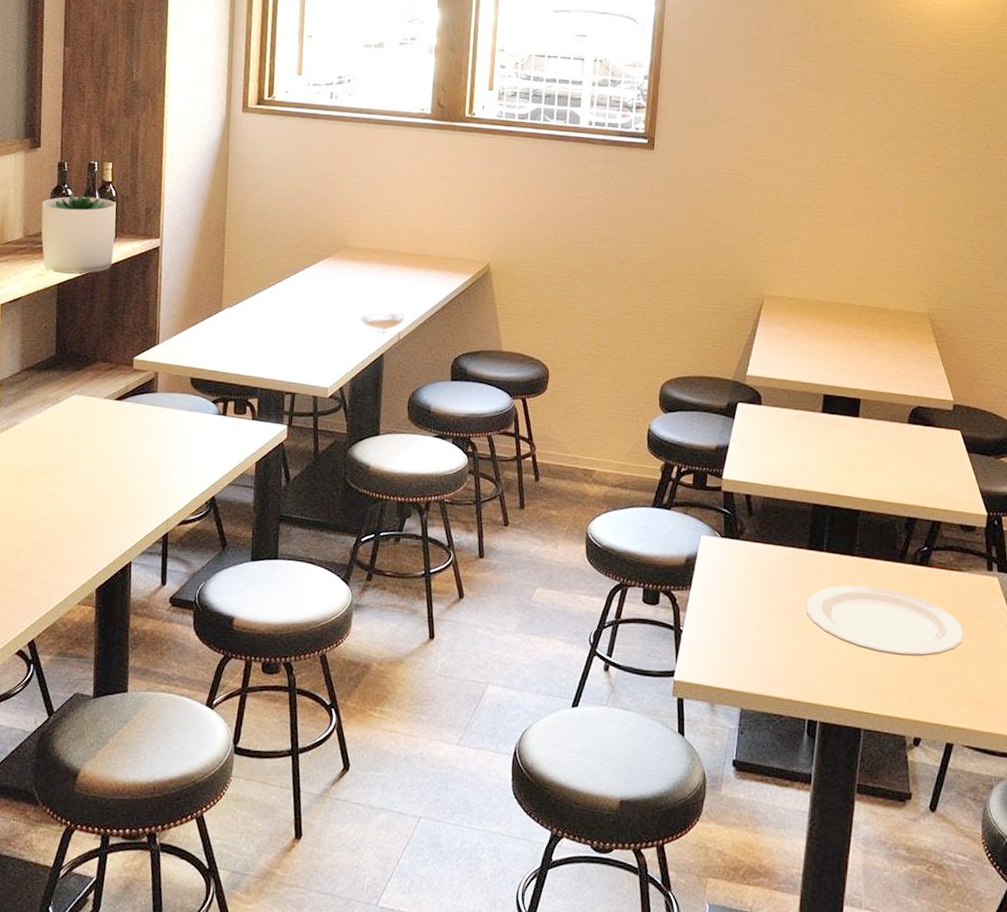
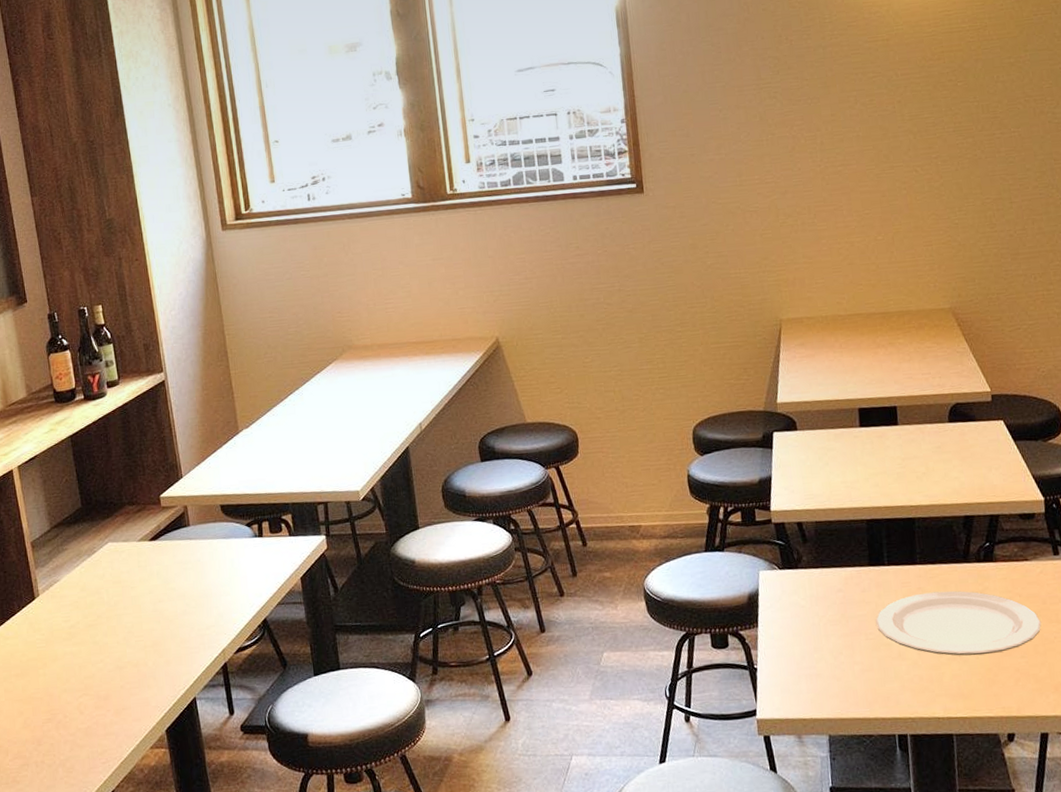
planter: present [41,194,117,274] -> none [39,342,121,425]
dish: present [360,313,405,333] -> none [379,404,423,426]

